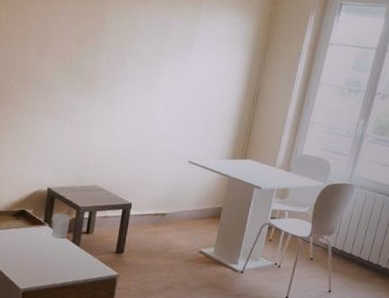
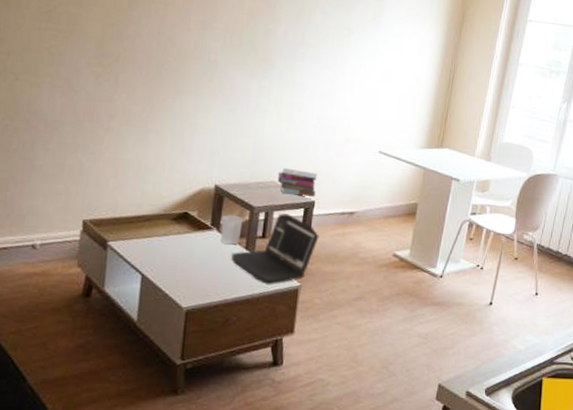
laptop: none [60,213,135,272] -> present [230,213,319,284]
books: none [100,174,134,200] -> present [277,167,317,197]

